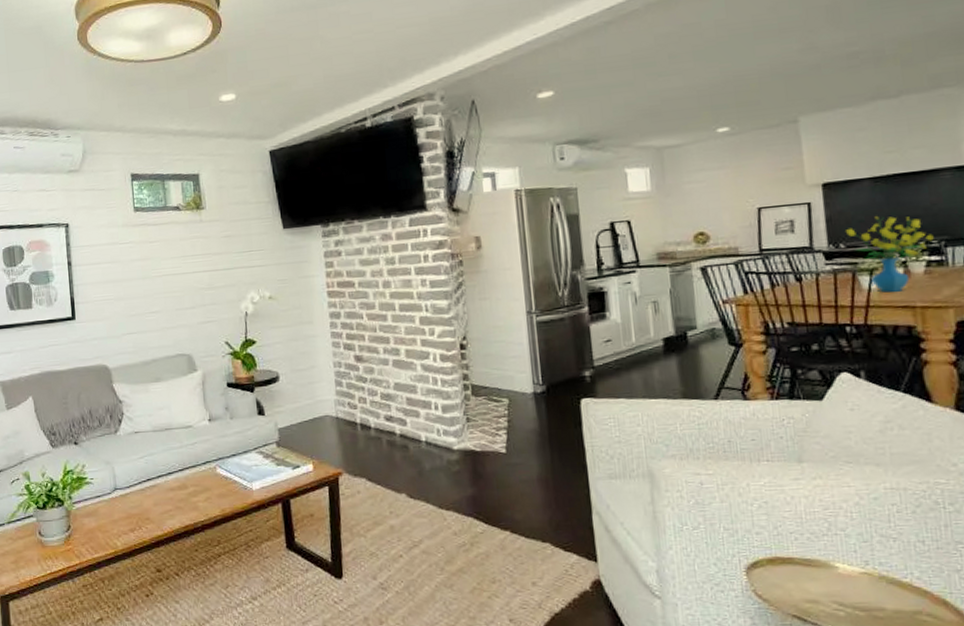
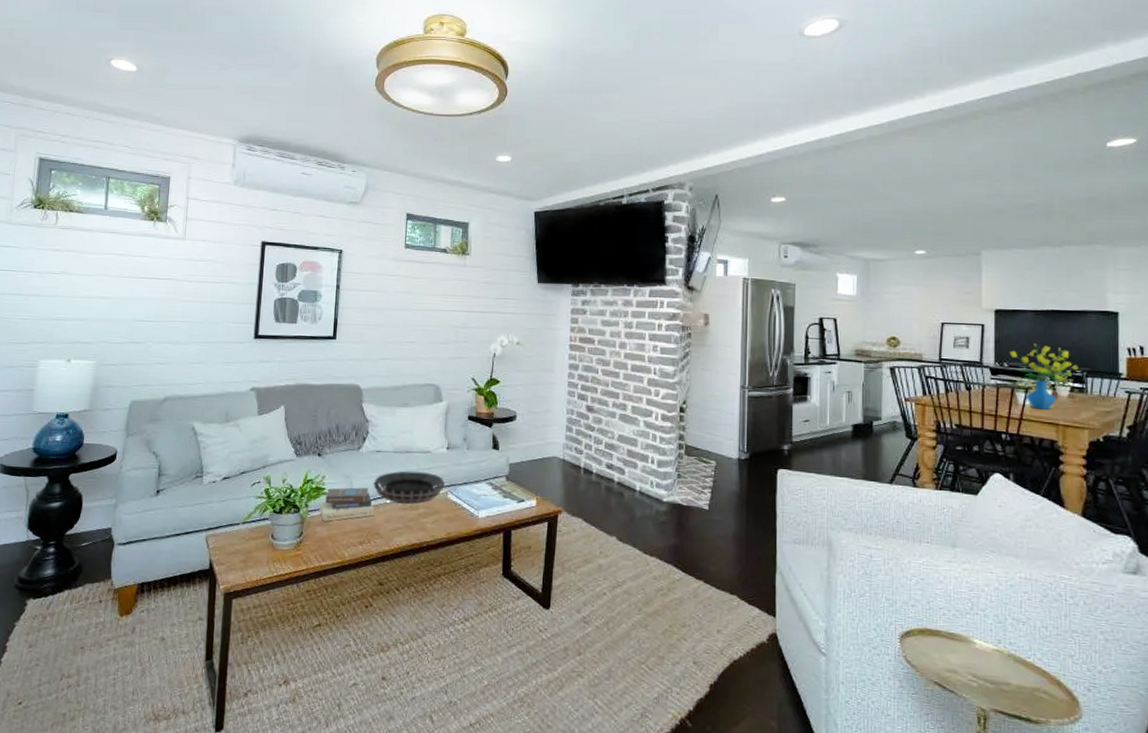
books: none [82,472,142,513] -> present [318,487,375,522]
decorative bowl: none [136,448,212,485] -> present [373,471,444,505]

